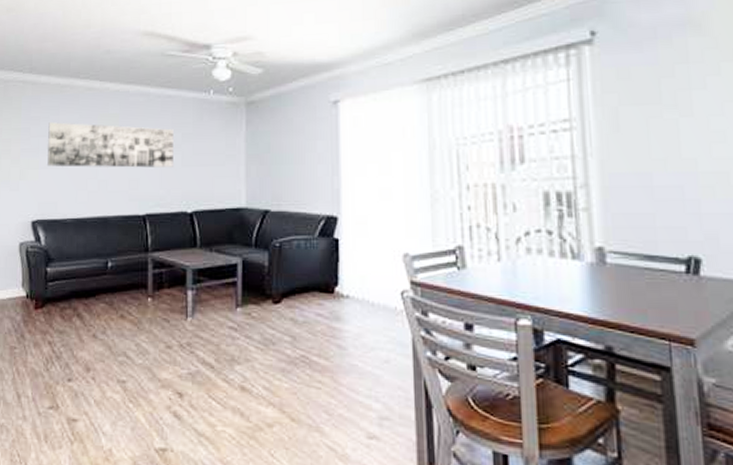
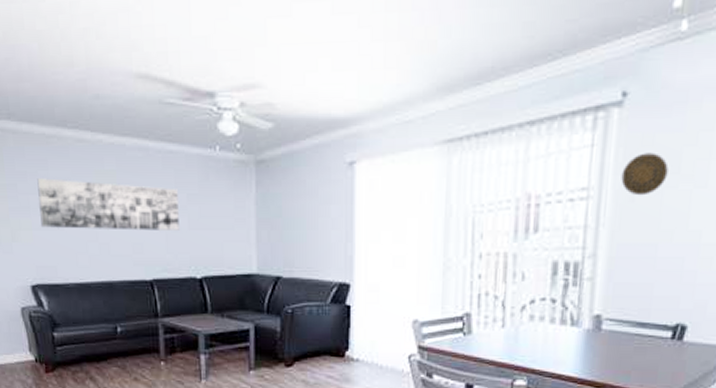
decorative plate: none [602,85,650,126] -> present [621,152,669,196]

